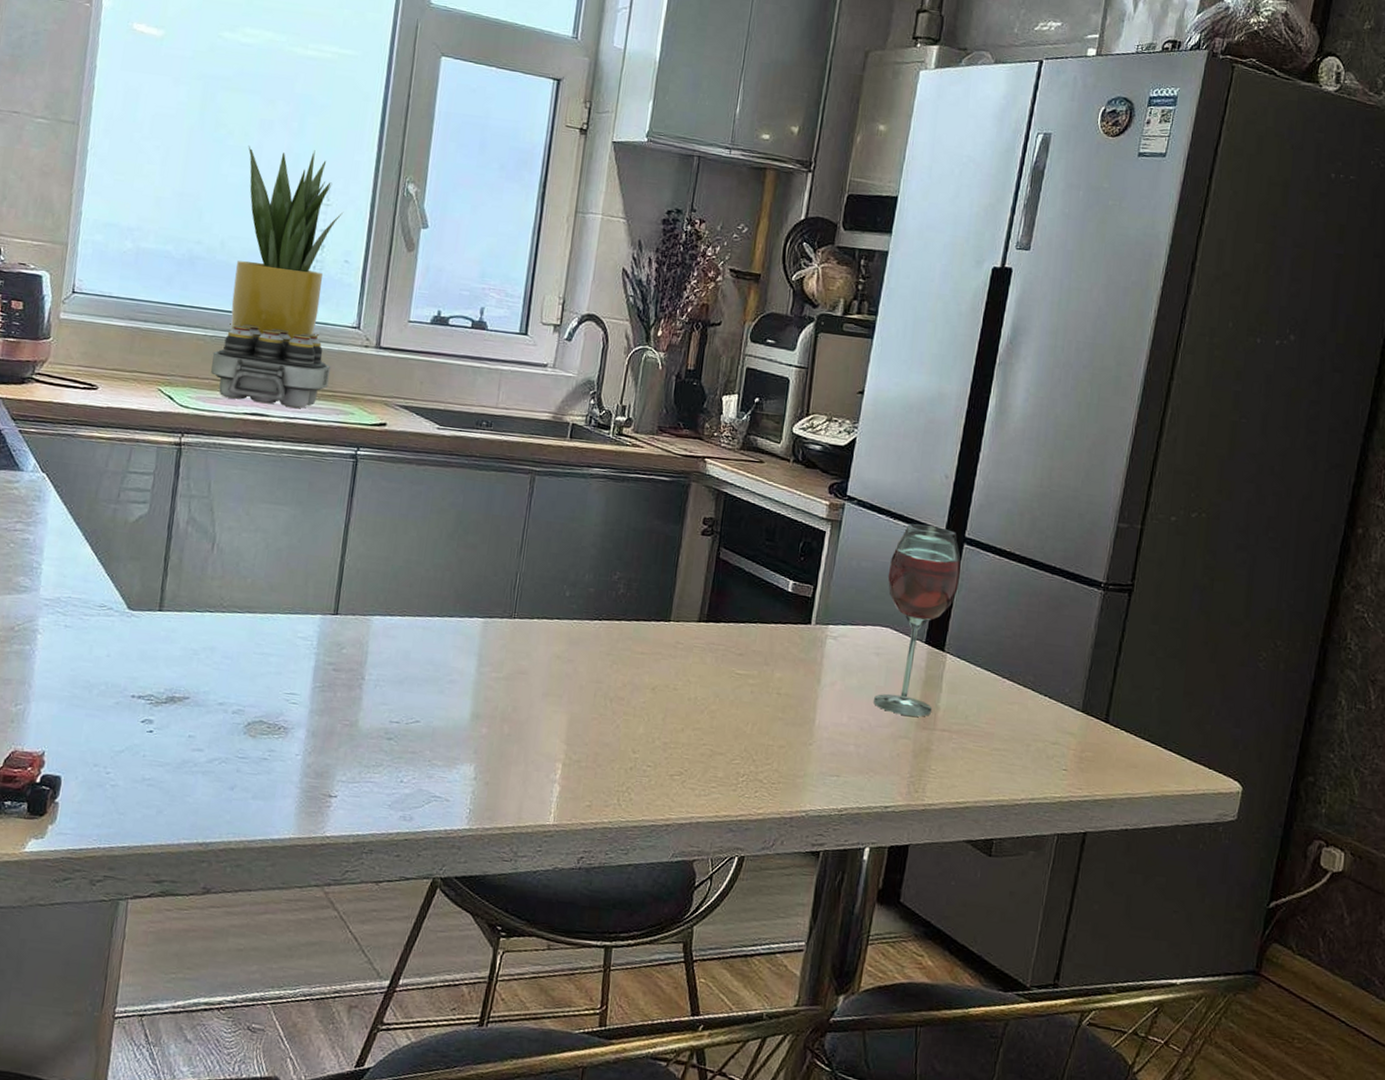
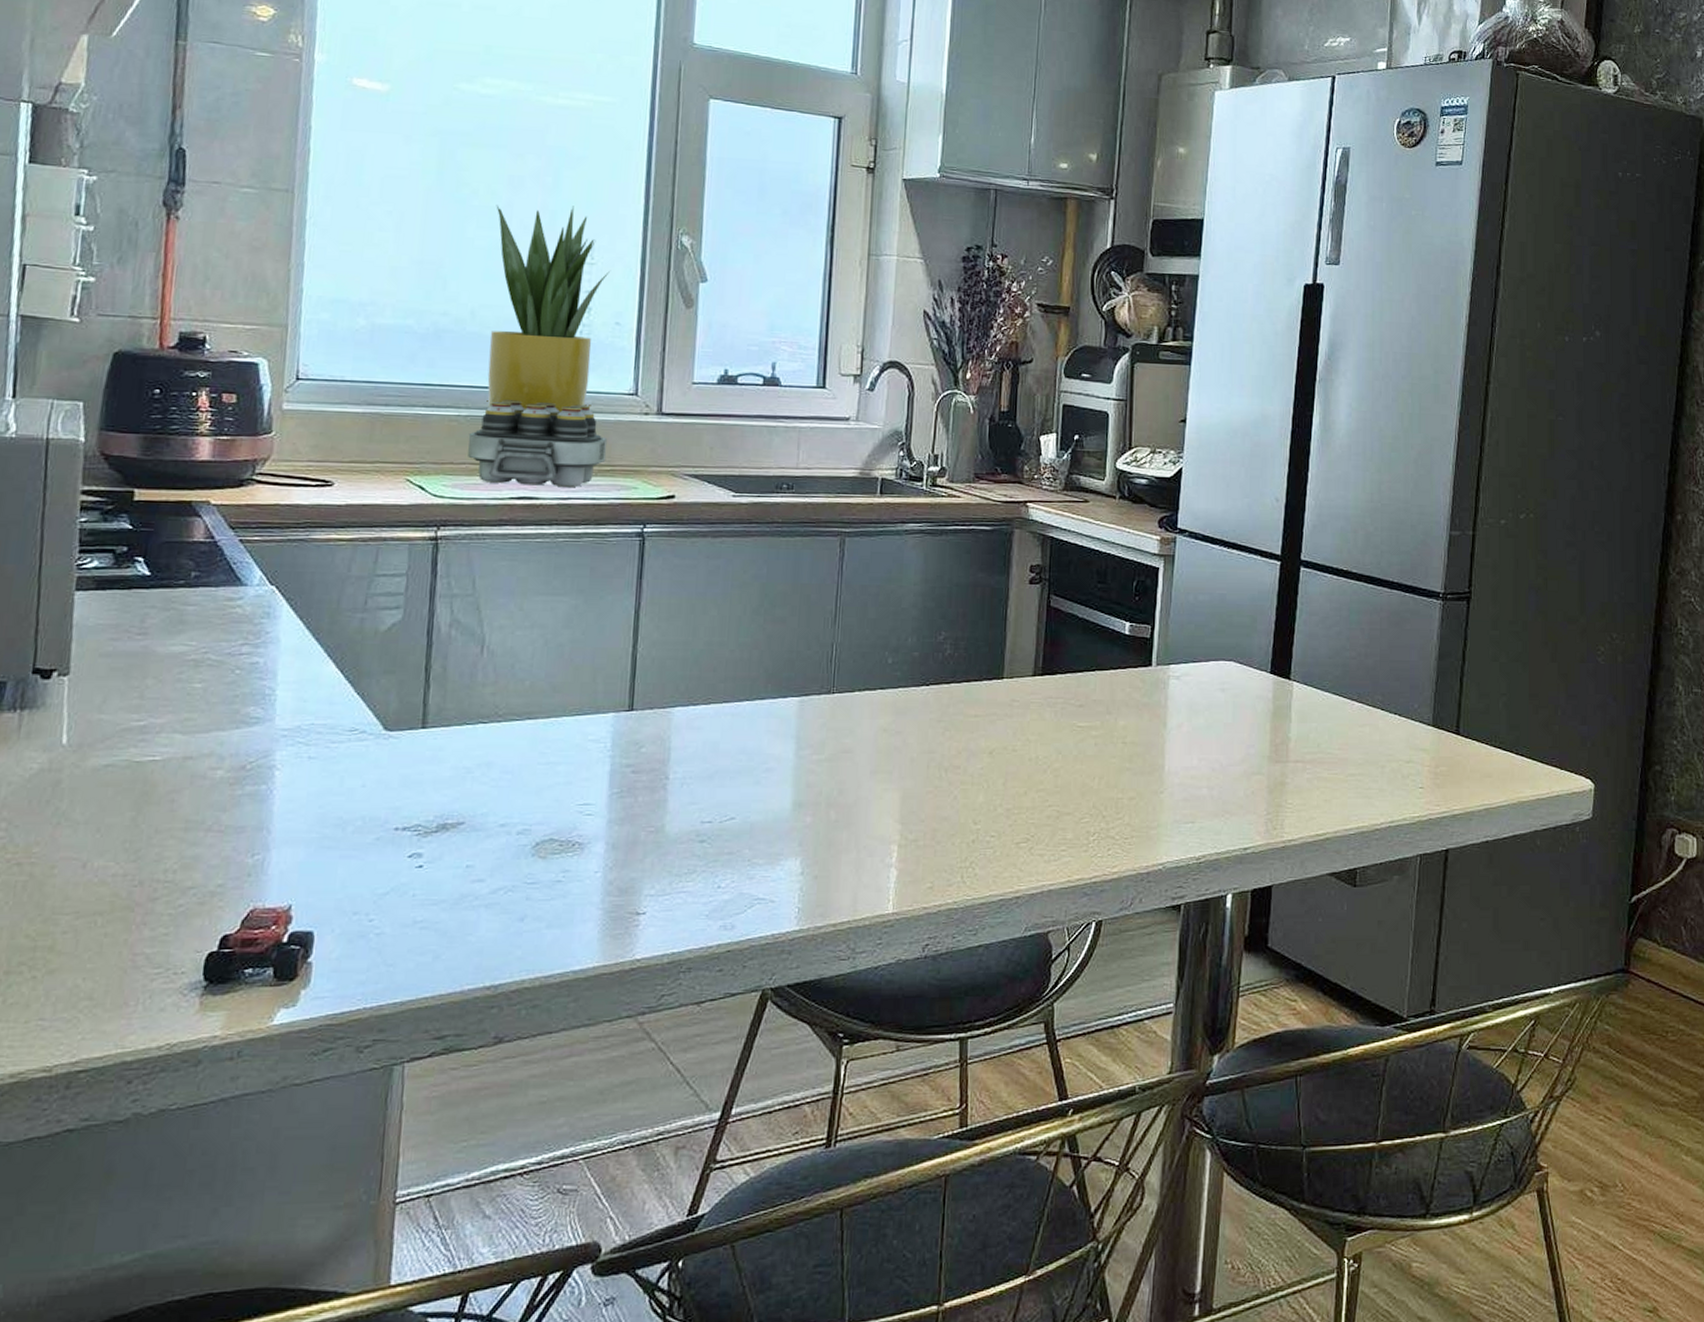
wineglass: present [874,523,962,717] -> none [1223,551,1300,750]

